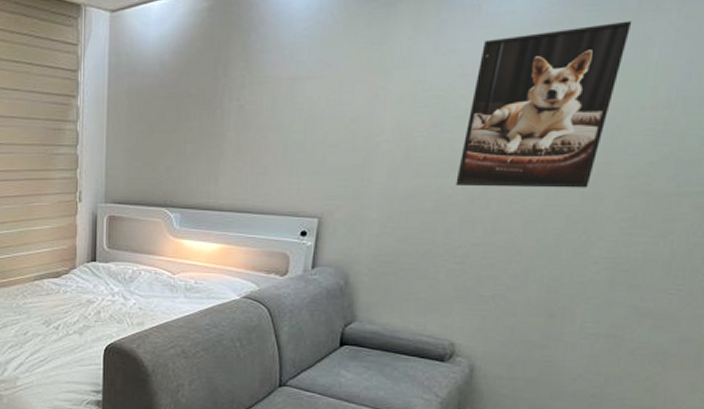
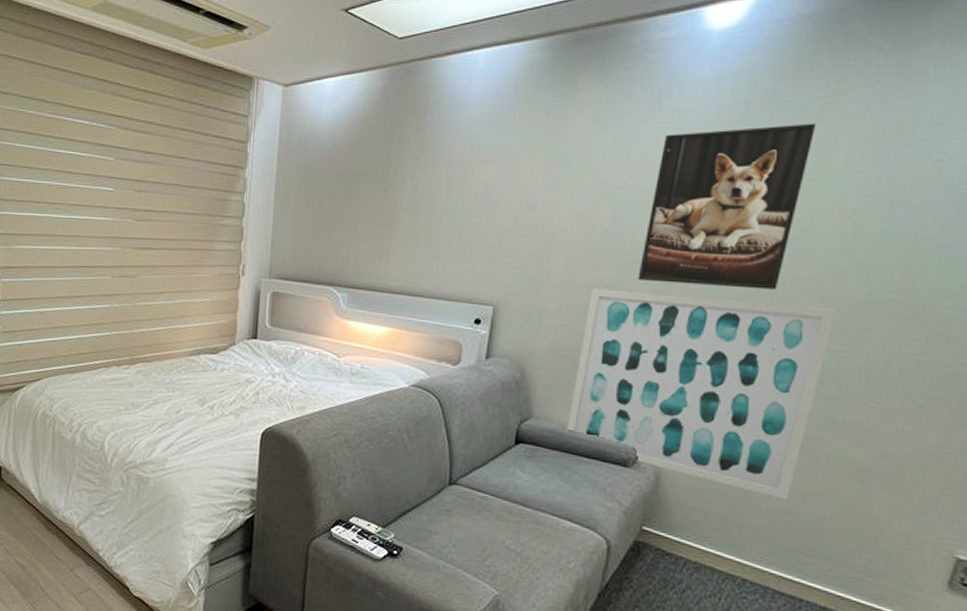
wall art: none [387,196,645,384] -> present [566,288,837,500]

